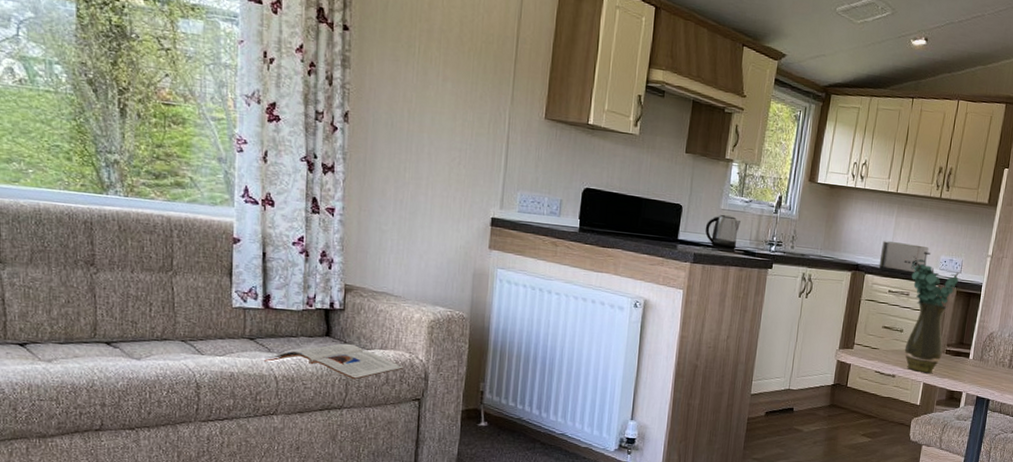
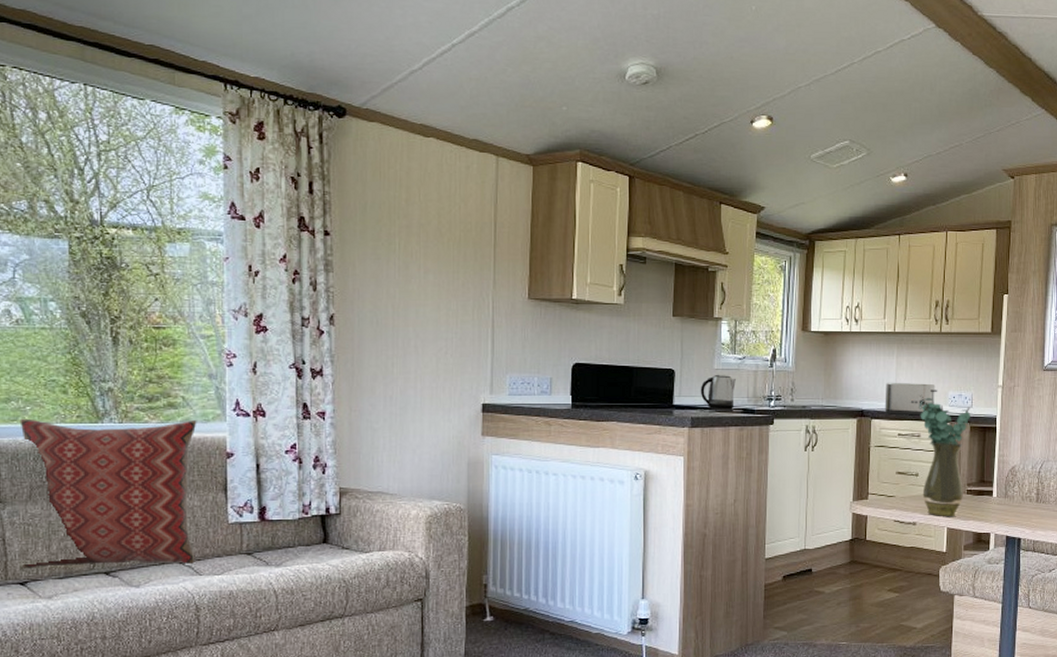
pillow: none [20,181,205,344] -> present [19,418,197,569]
magazine: present [264,343,405,380] -> none [263,548,405,586]

